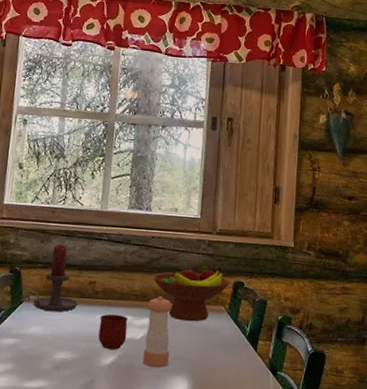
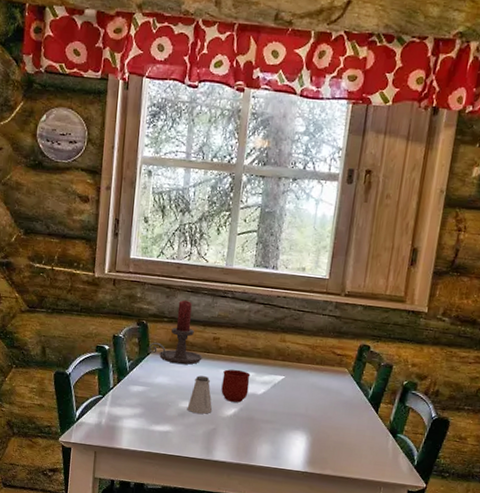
saltshaker: none [62,323,90,366] -> present [187,375,213,415]
pepper shaker: present [142,296,173,368] -> none [263,355,295,422]
fruit bowl: present [152,265,230,322] -> none [276,327,356,382]

